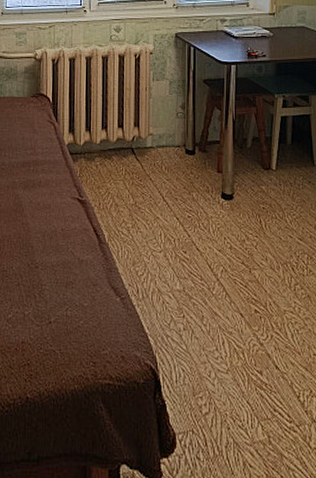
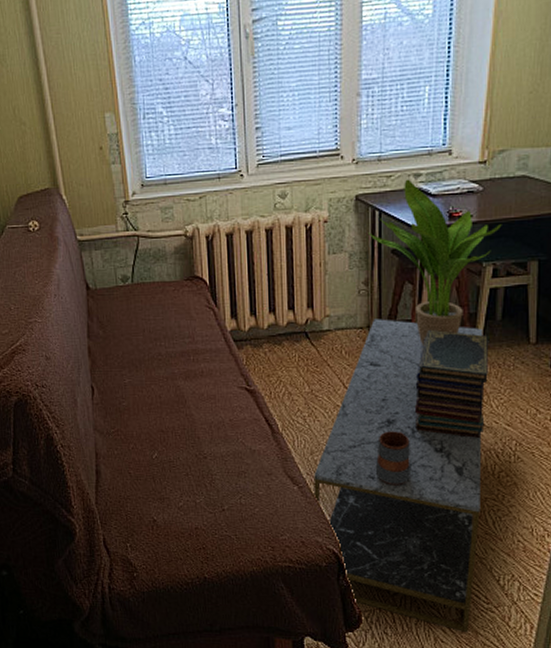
coffee table: none [135,139,281,456] -> present [314,319,483,633]
potted plant: none [185,23,289,164] -> present [368,179,502,345]
mug: none [189,243,220,298] -> present [375,431,410,486]
book stack: none [223,150,283,251] -> present [415,329,488,438]

